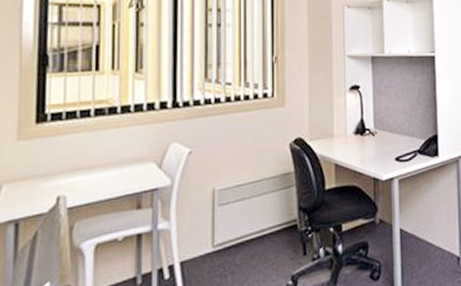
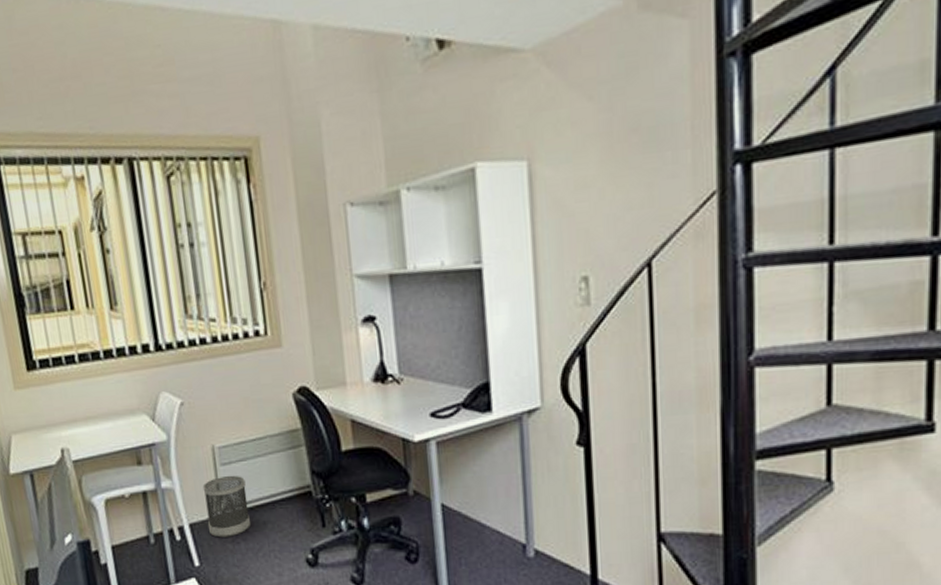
wastebasket: none [198,214,239,273] -> present [202,475,250,538]

